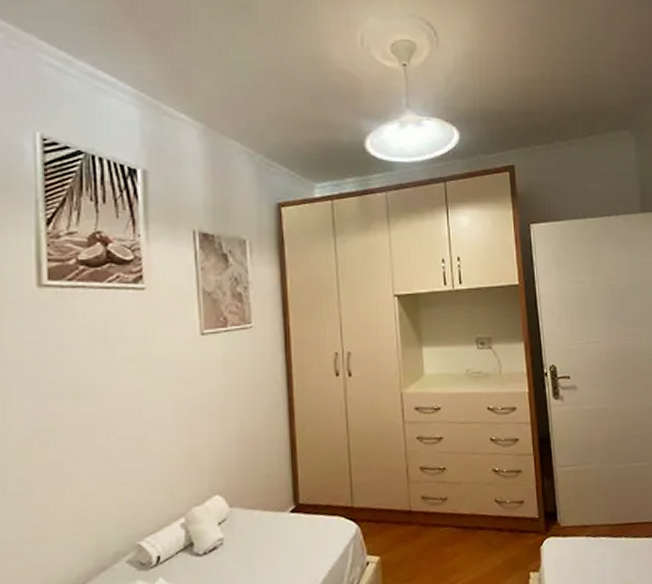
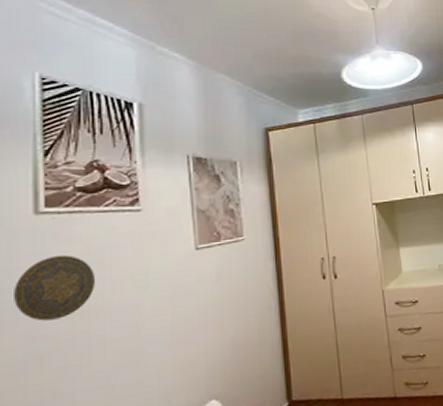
decorative plate: none [19,331,100,399] -> present [14,254,96,321]

